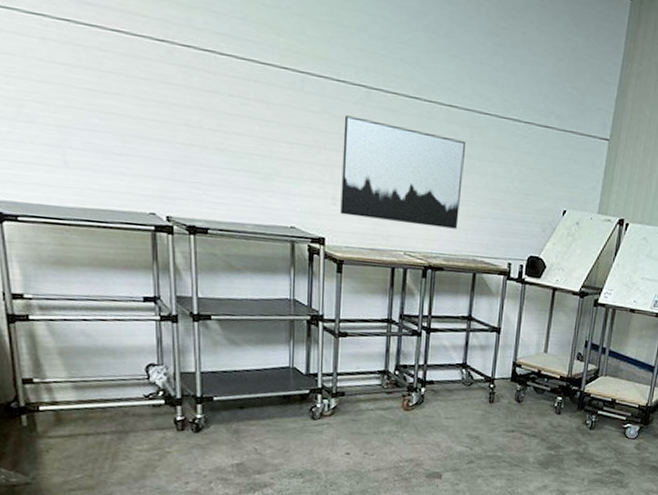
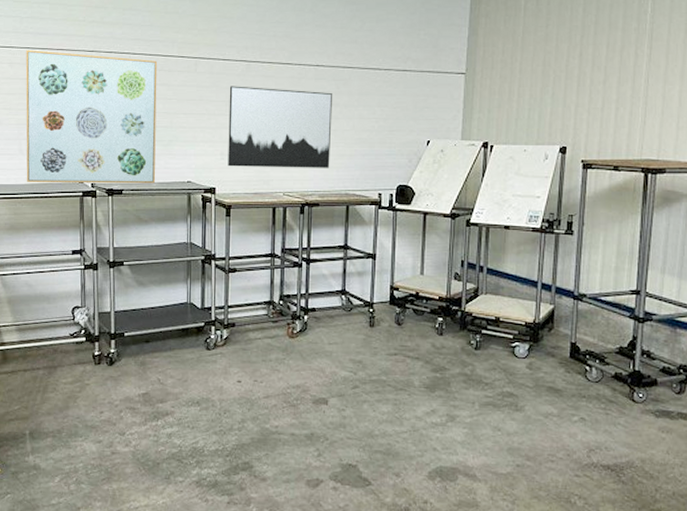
wall art: none [65,22,253,225] -> present [25,50,158,184]

